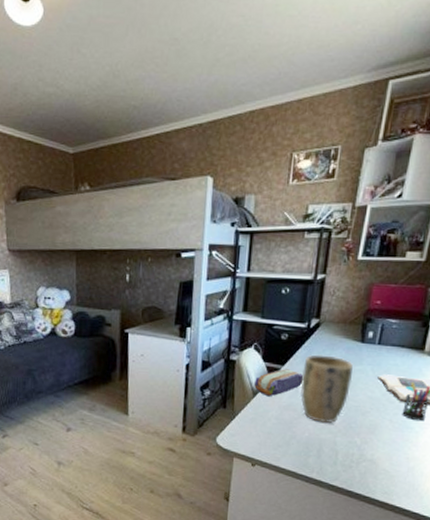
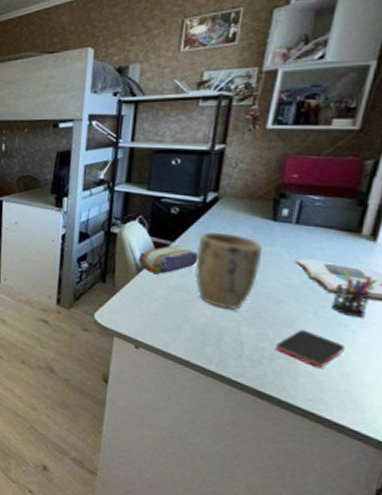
smartphone: none [362,435,411,465] -> present [276,329,345,368]

